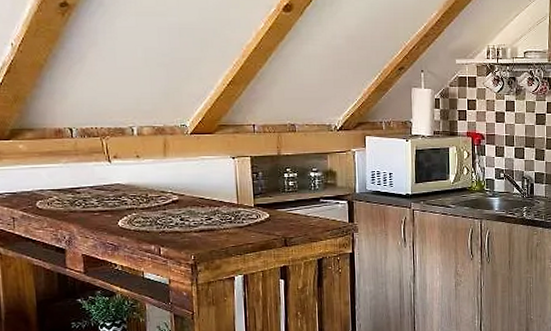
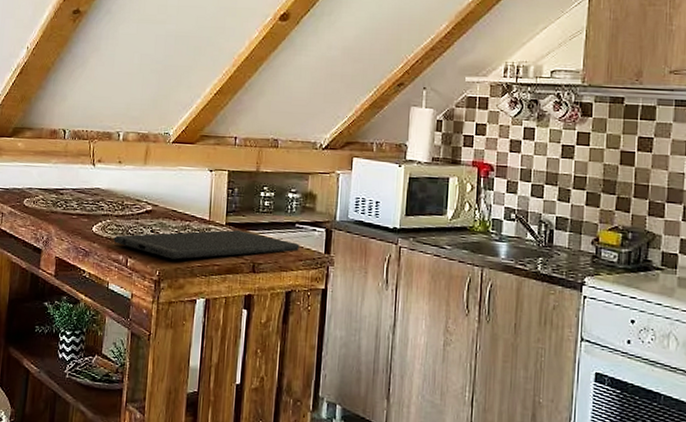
cutting board: none [142,209,326,243] -> present [113,229,300,260]

